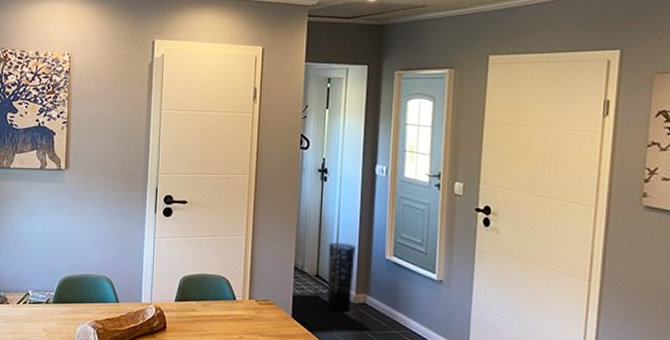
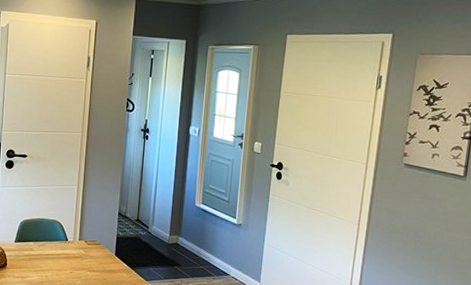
umbrella stand: present [327,242,356,312] -> none [145,192,171,251]

